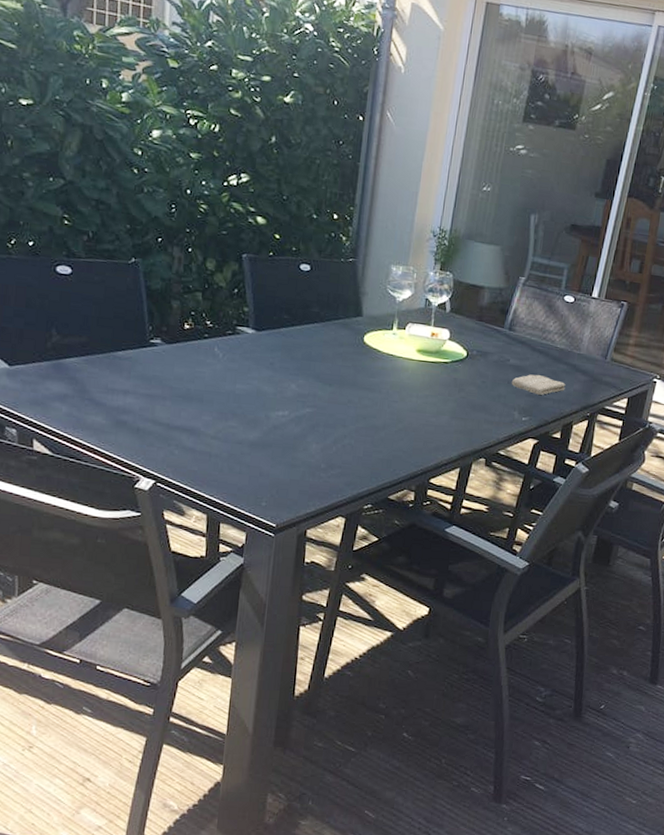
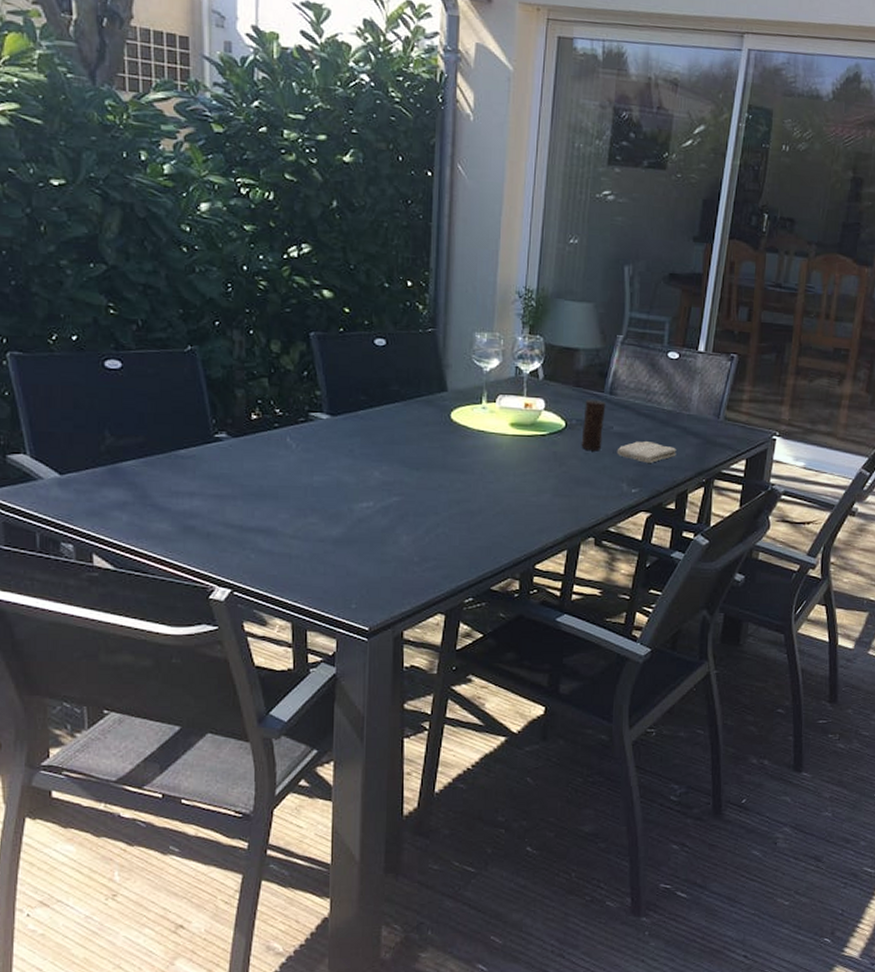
candle: none [479,332,505,381] -> present [581,399,606,451]

